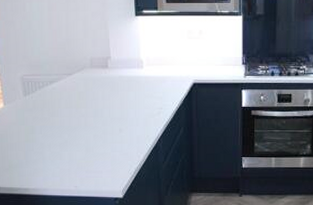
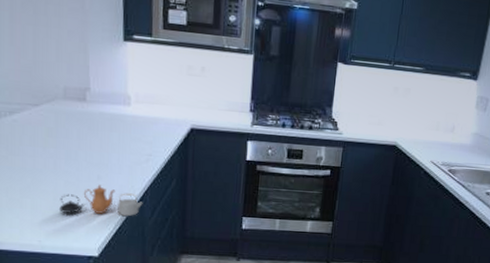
teapot: none [89,136,157,162] -> present [58,185,143,217]

